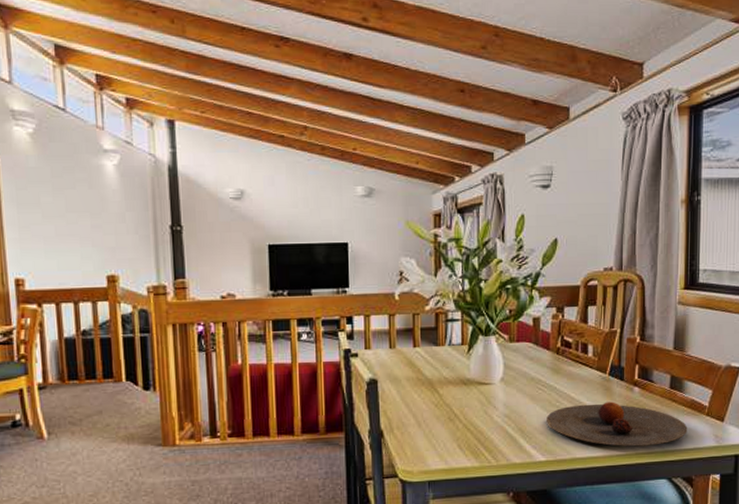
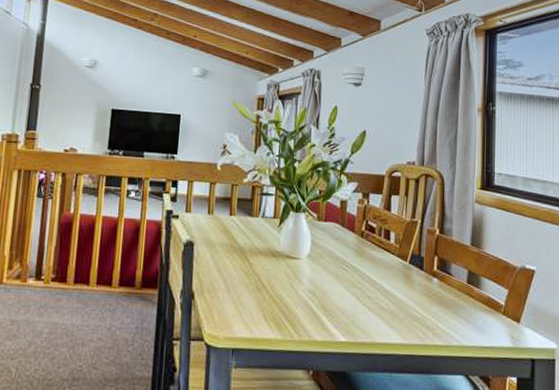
plate: present [547,401,688,447] -> none [349,289,485,339]

